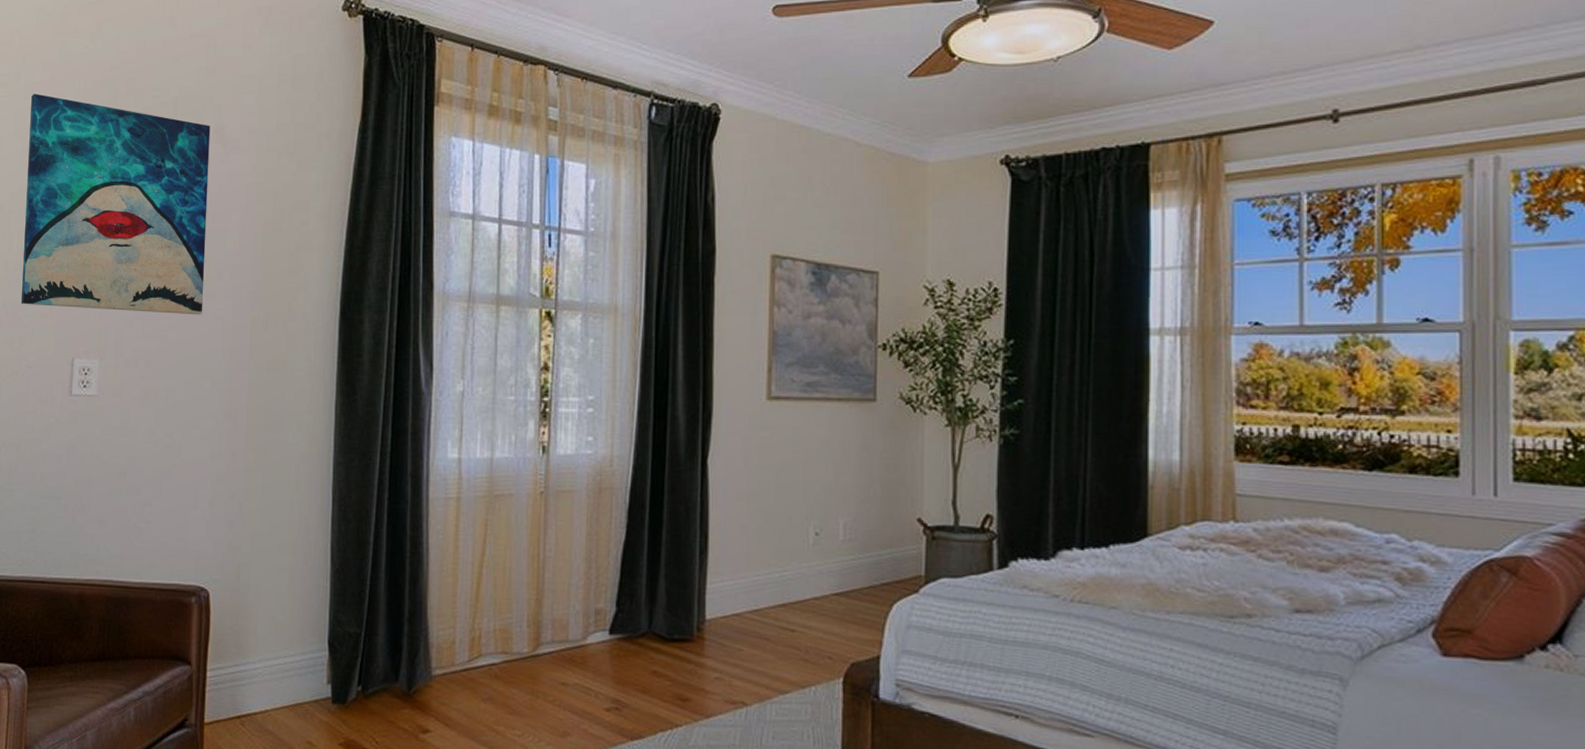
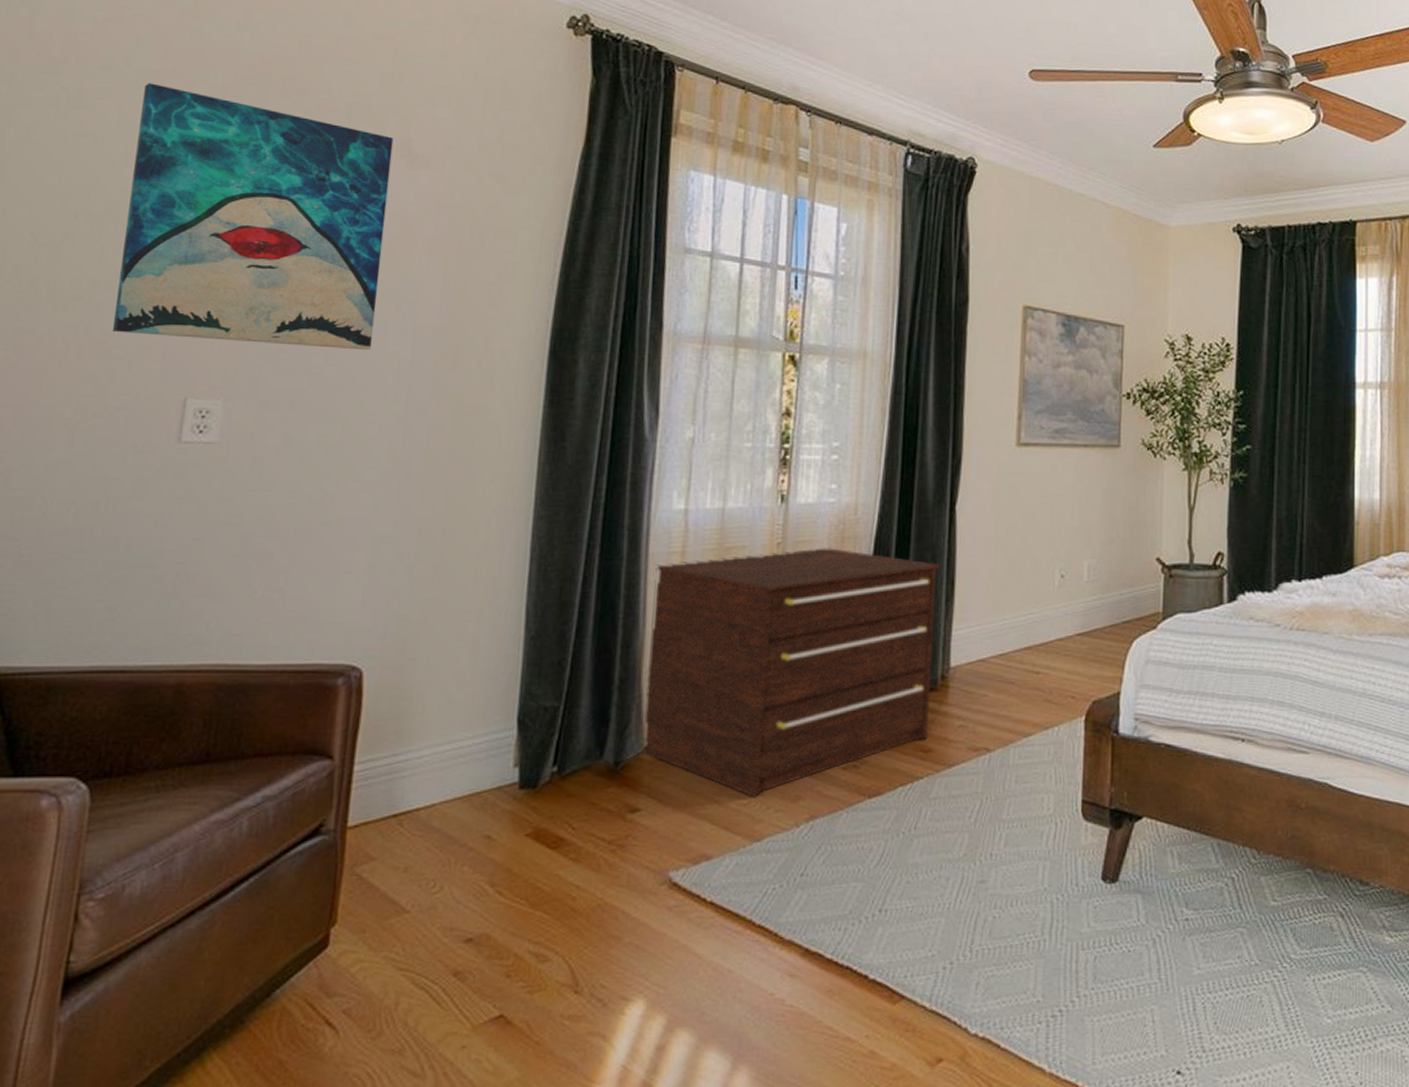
dresser: none [430,498,694,729] -> present [642,548,940,797]

